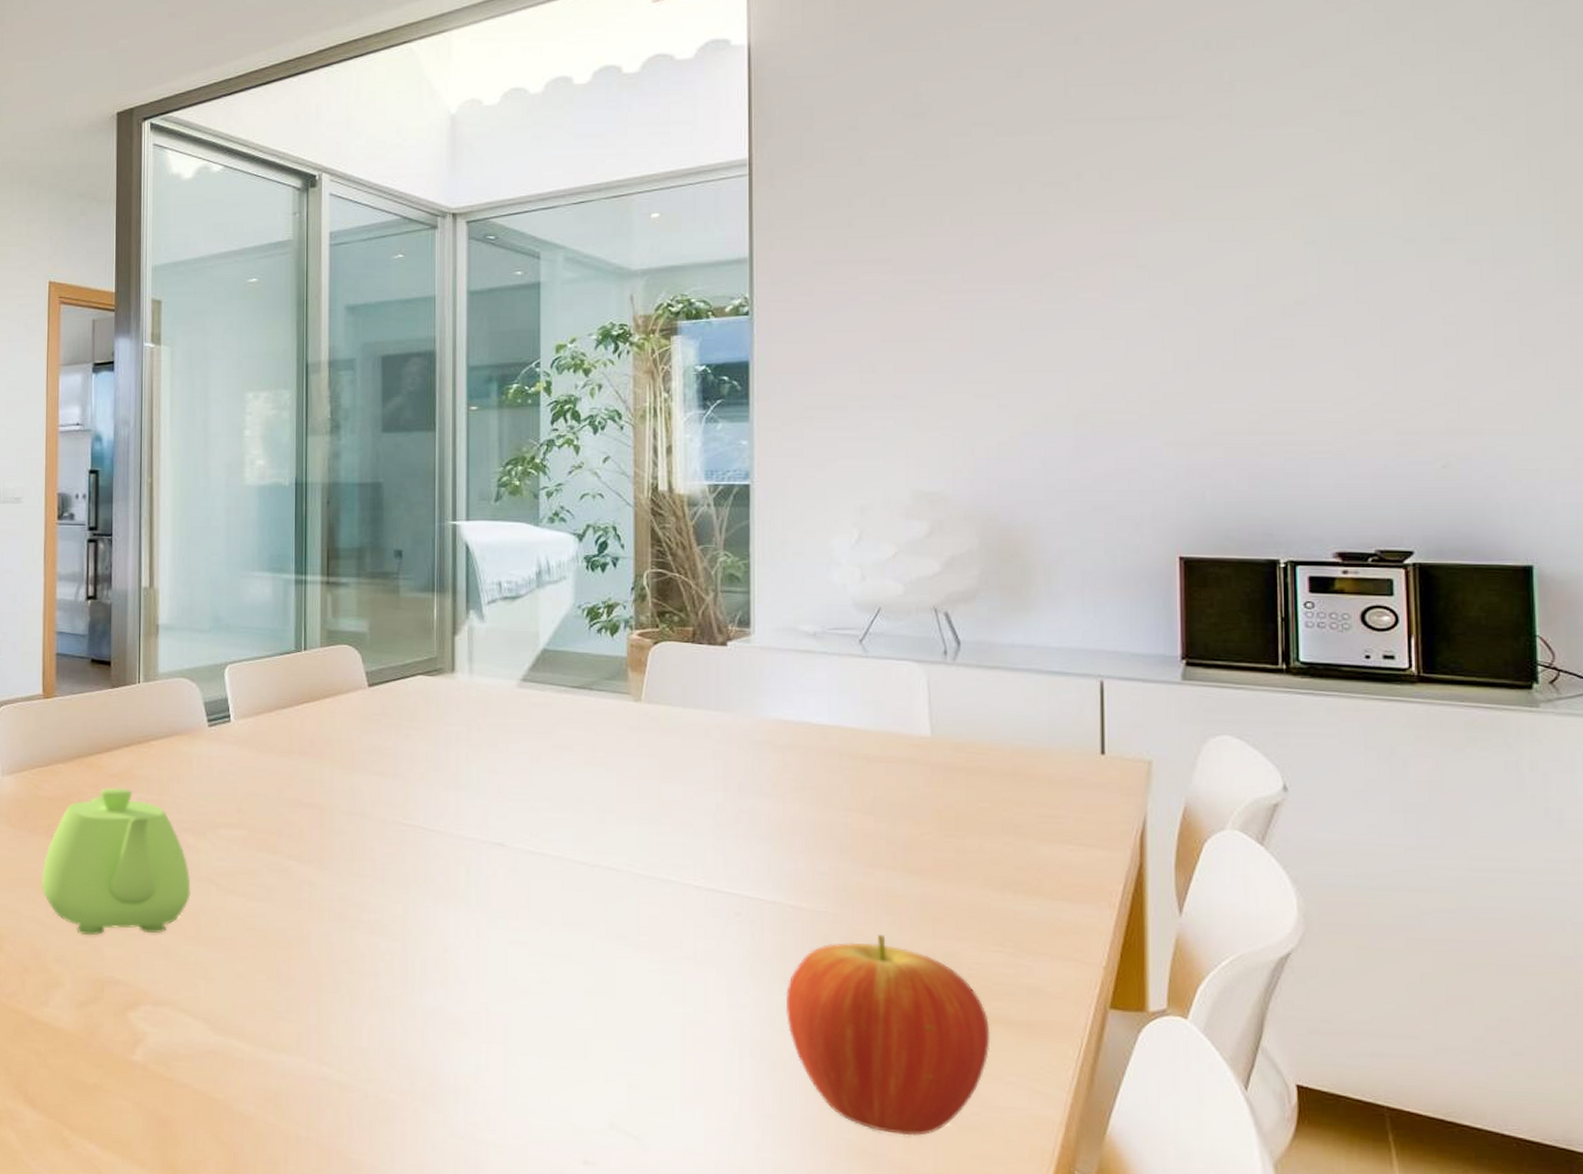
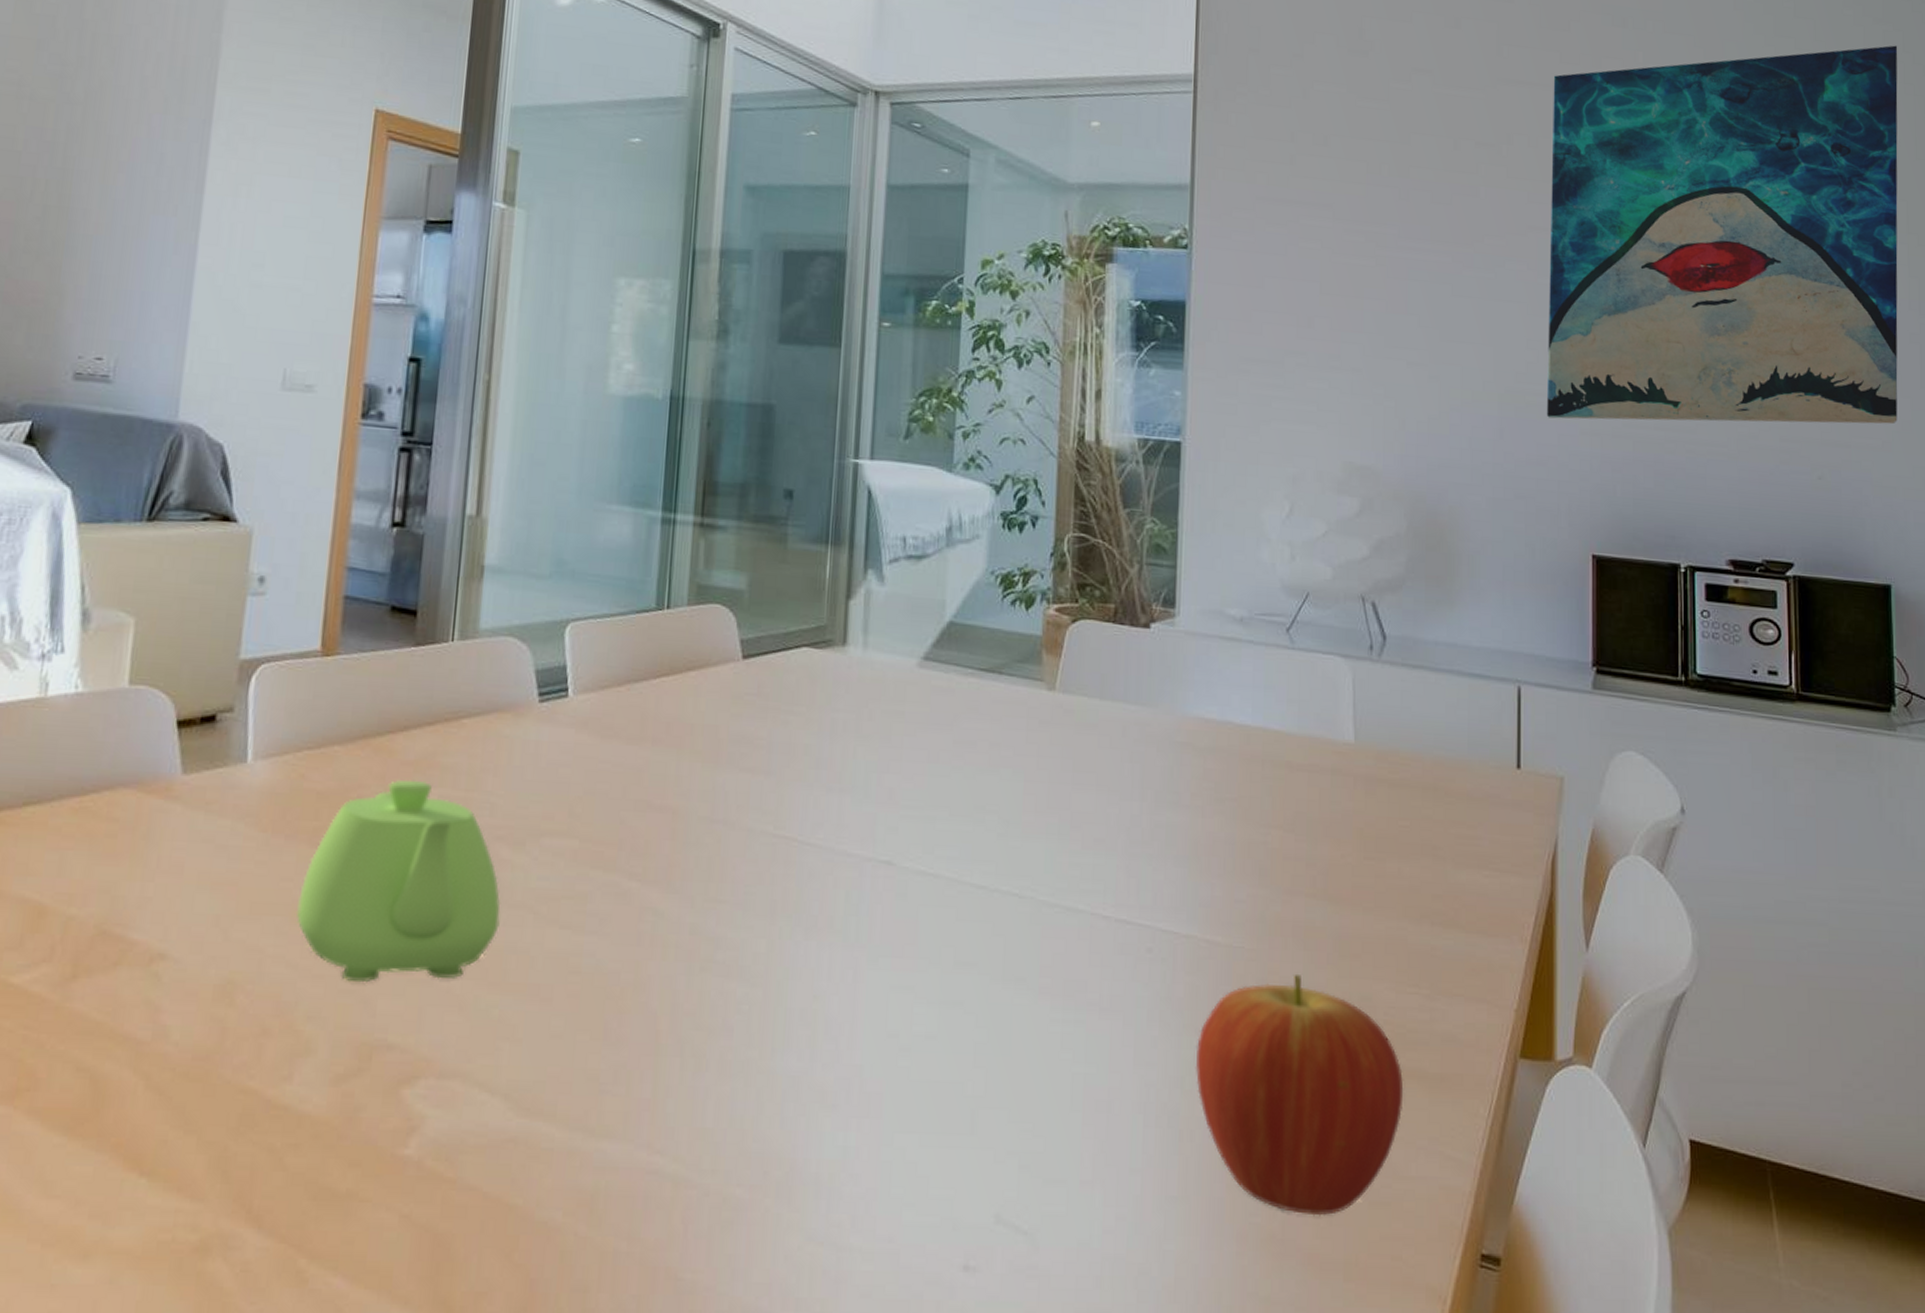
wall art: none [1125,21,1543,433] -> present [1546,45,1898,425]

